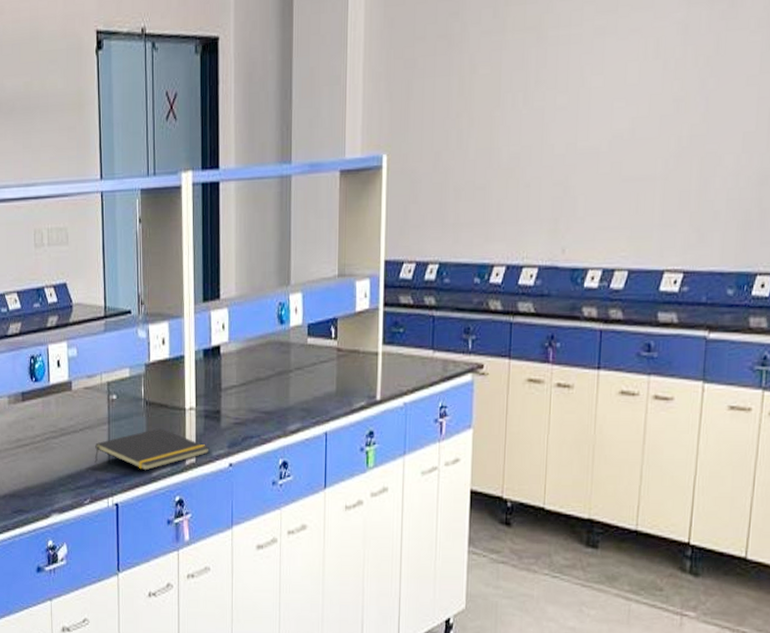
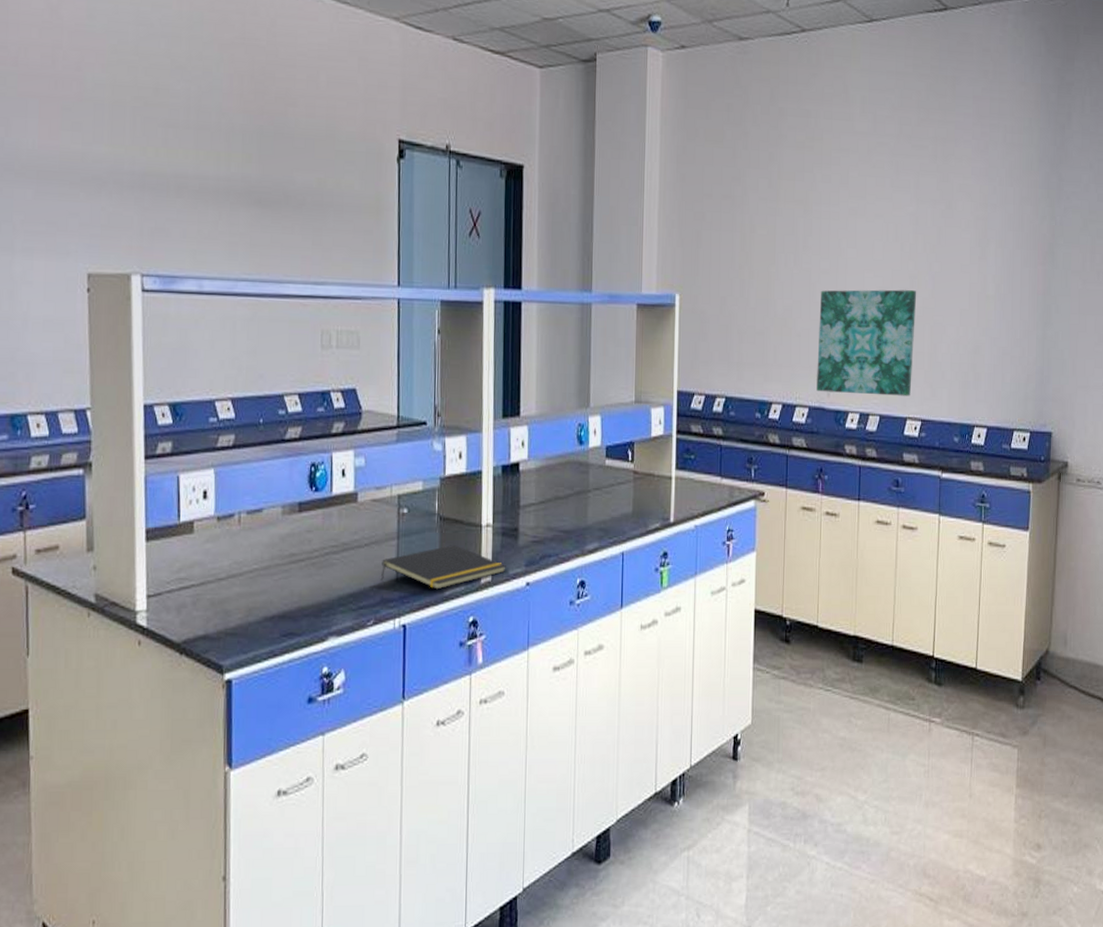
wall art: none [548,116,683,249] -> present [817,289,917,396]

